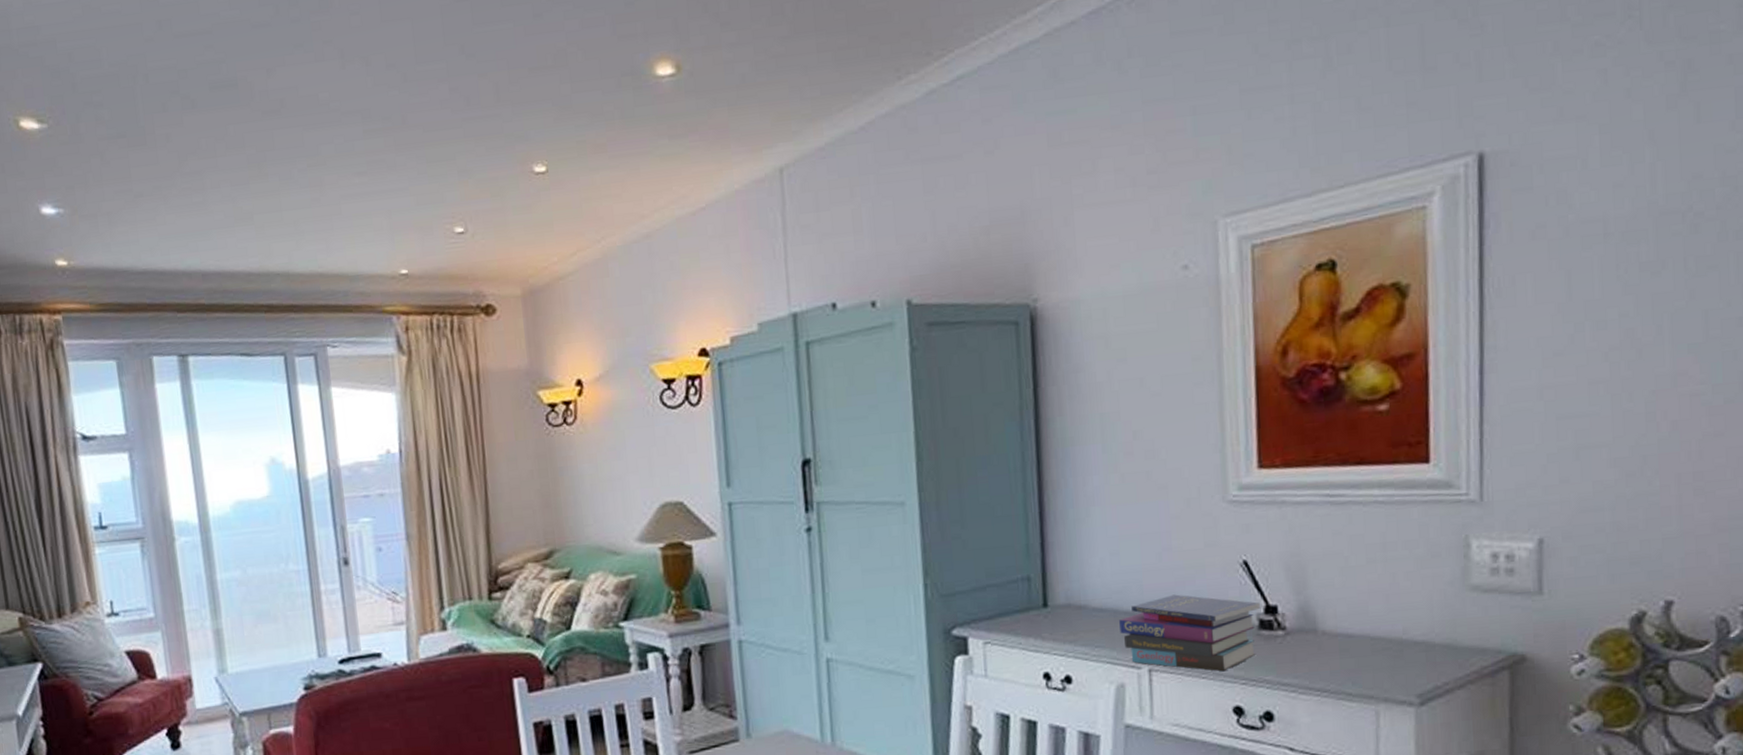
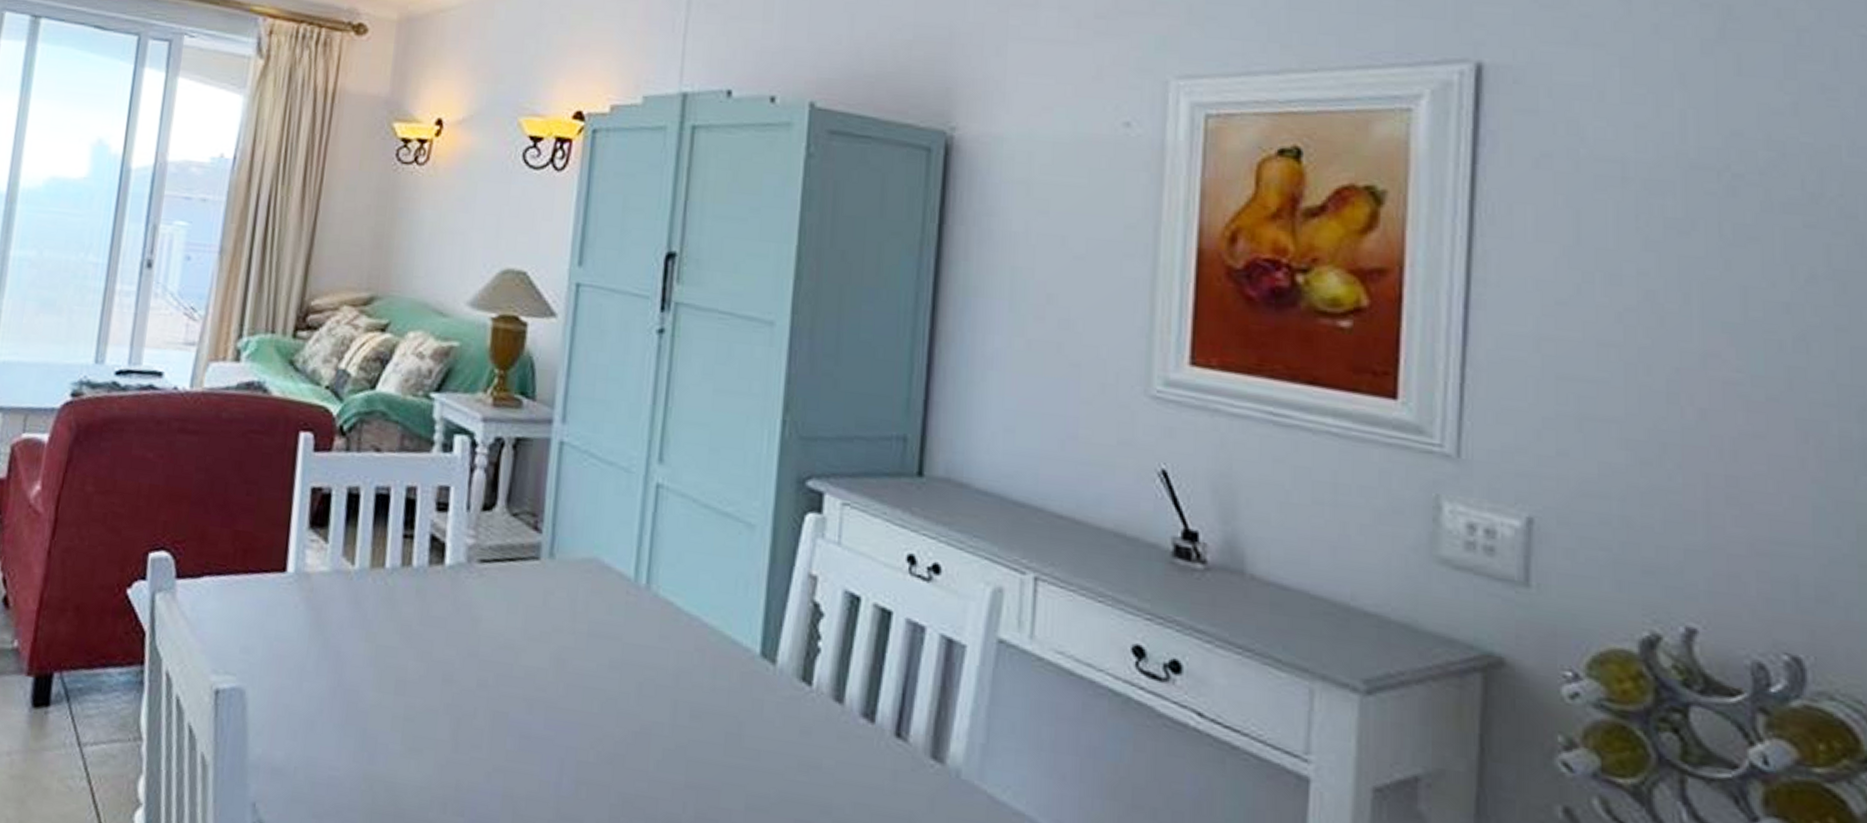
books: present [1119,594,1260,672] -> none [1005,492,1177,599]

